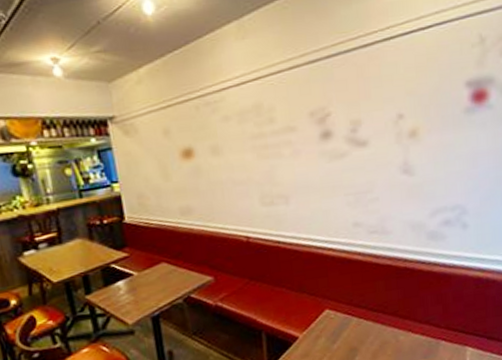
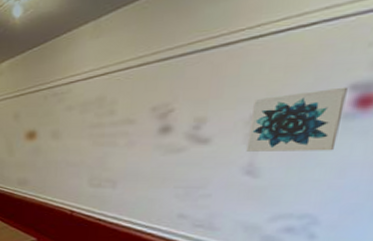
wall art: none [397,84,466,151] -> present [246,87,348,152]

